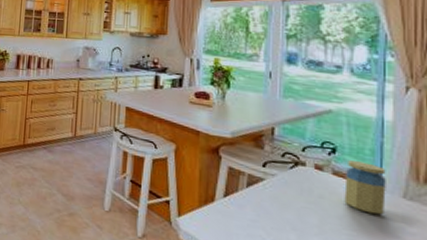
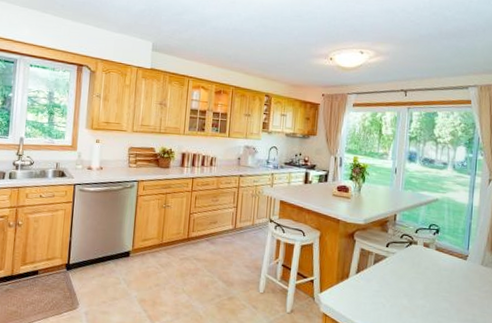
jar: present [344,160,386,215] -> none [442,238,472,279]

